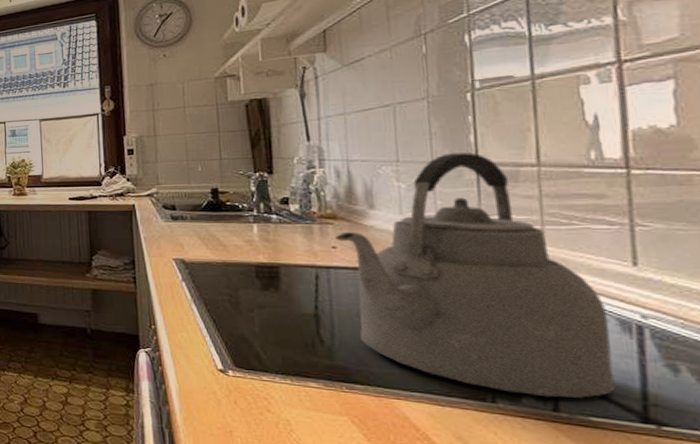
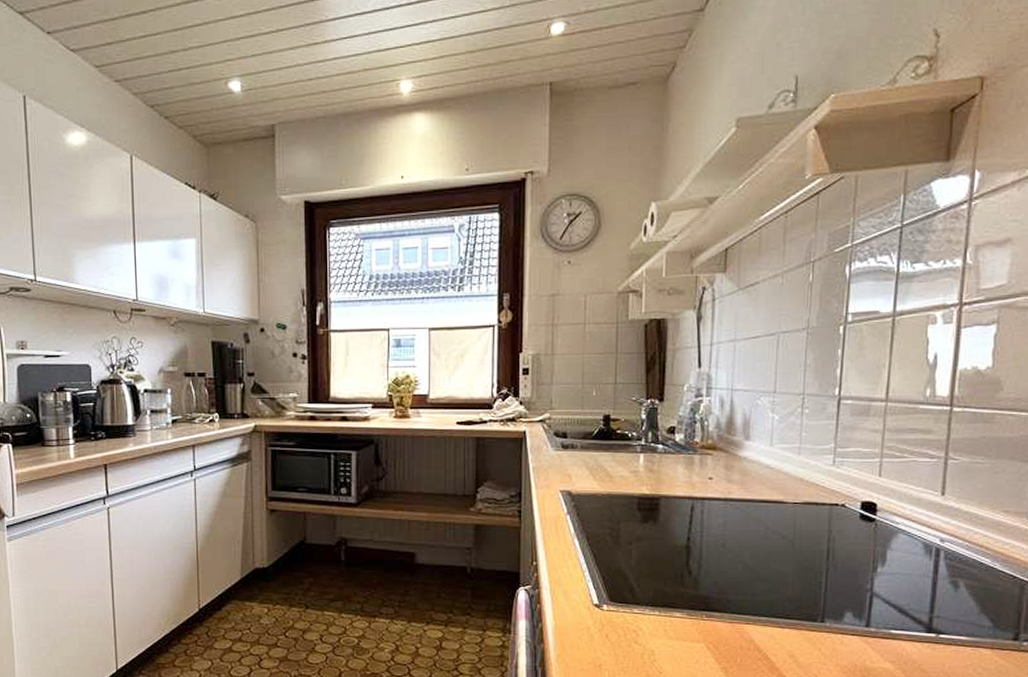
kettle: present [335,152,616,398] -> none [713,386,917,615]

